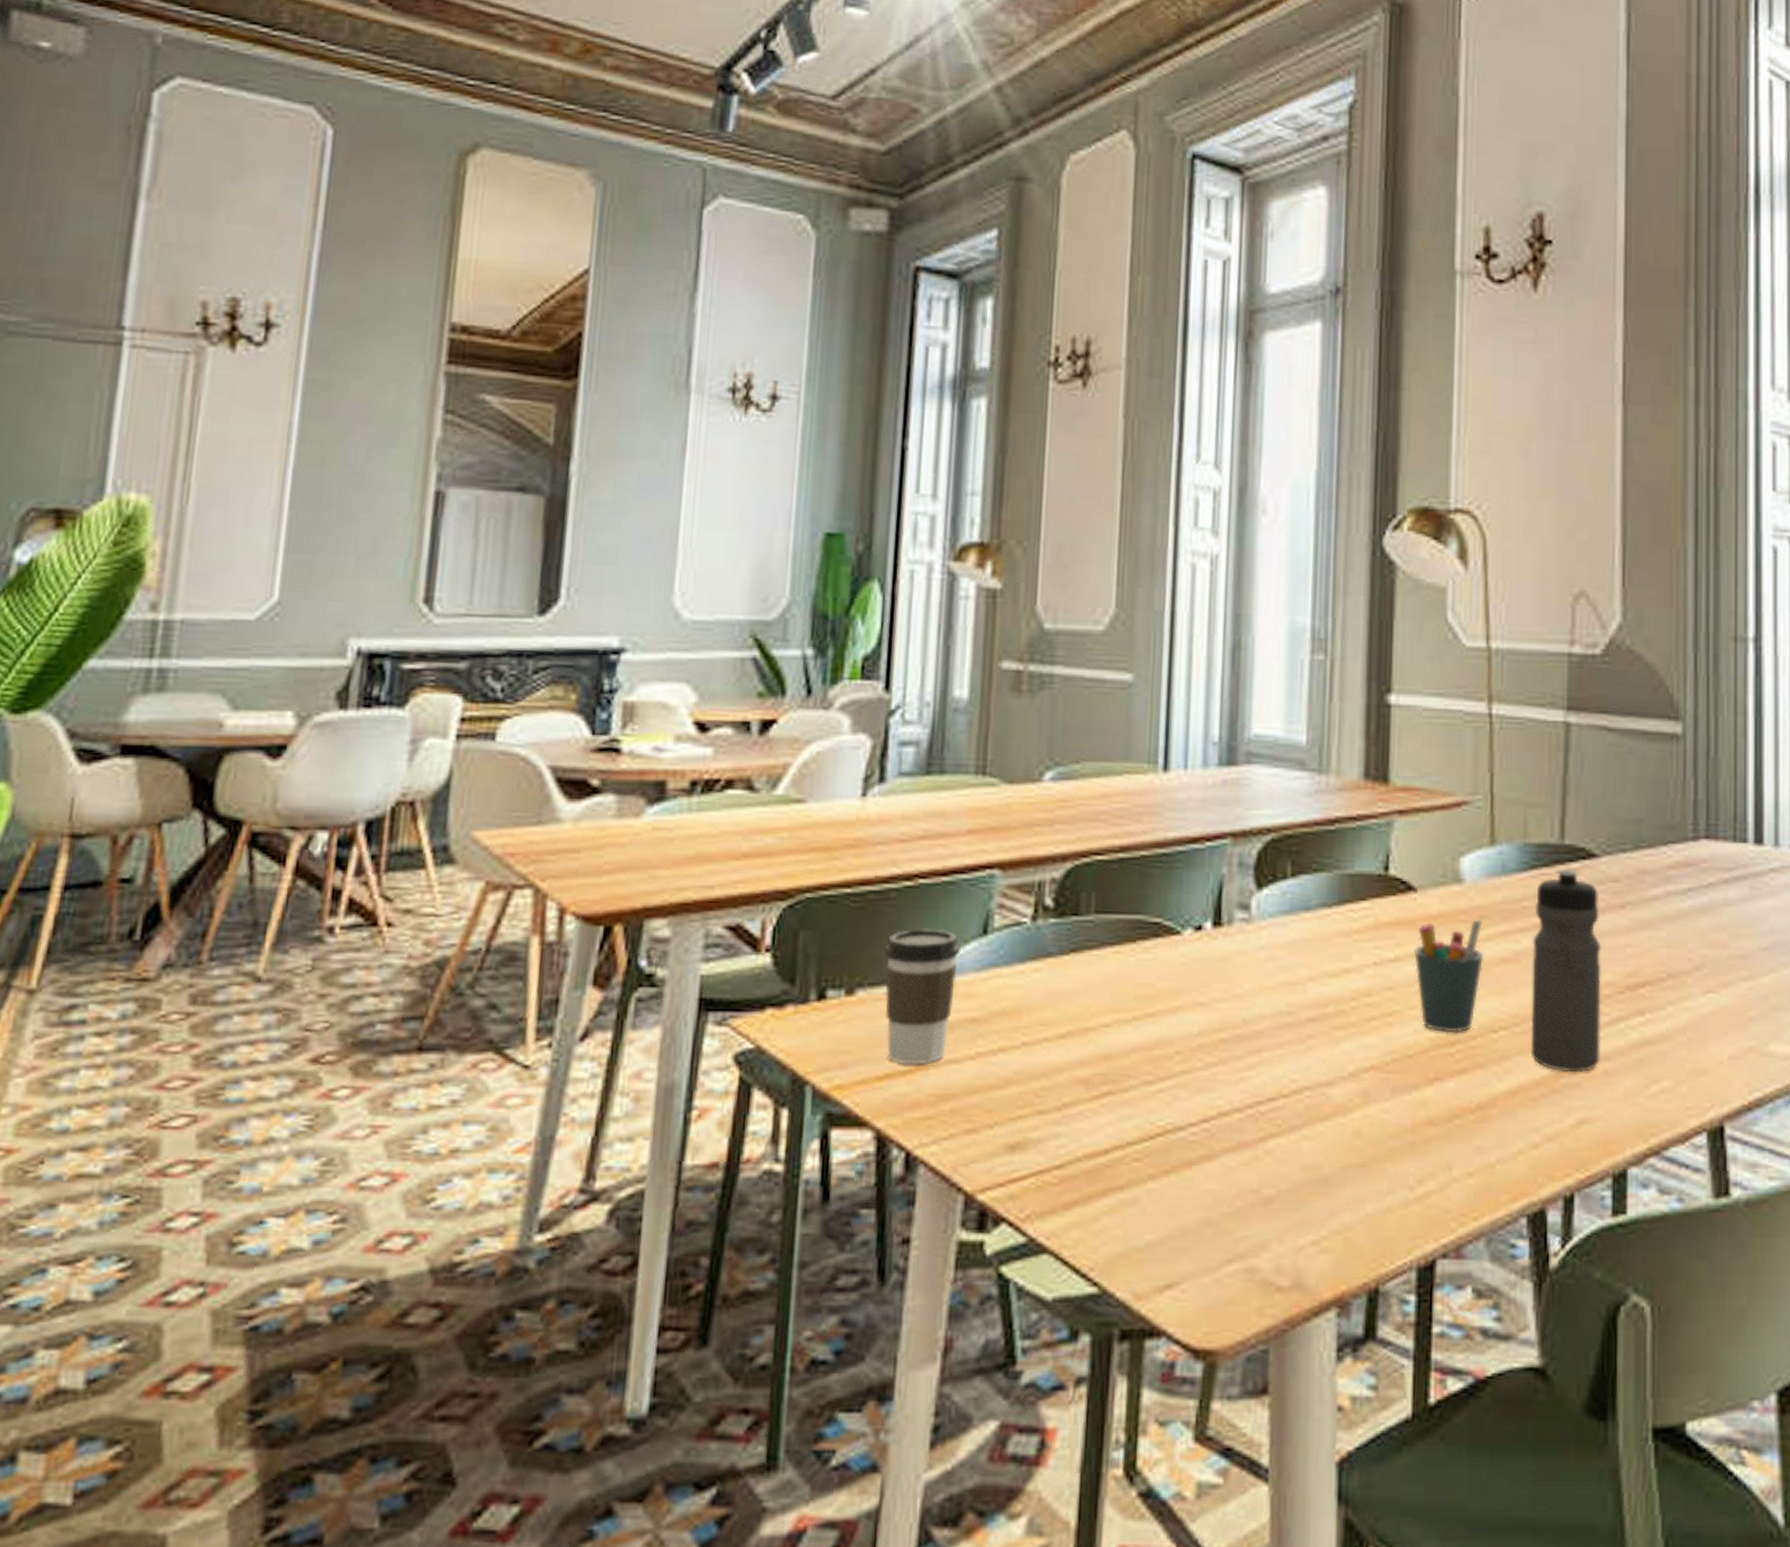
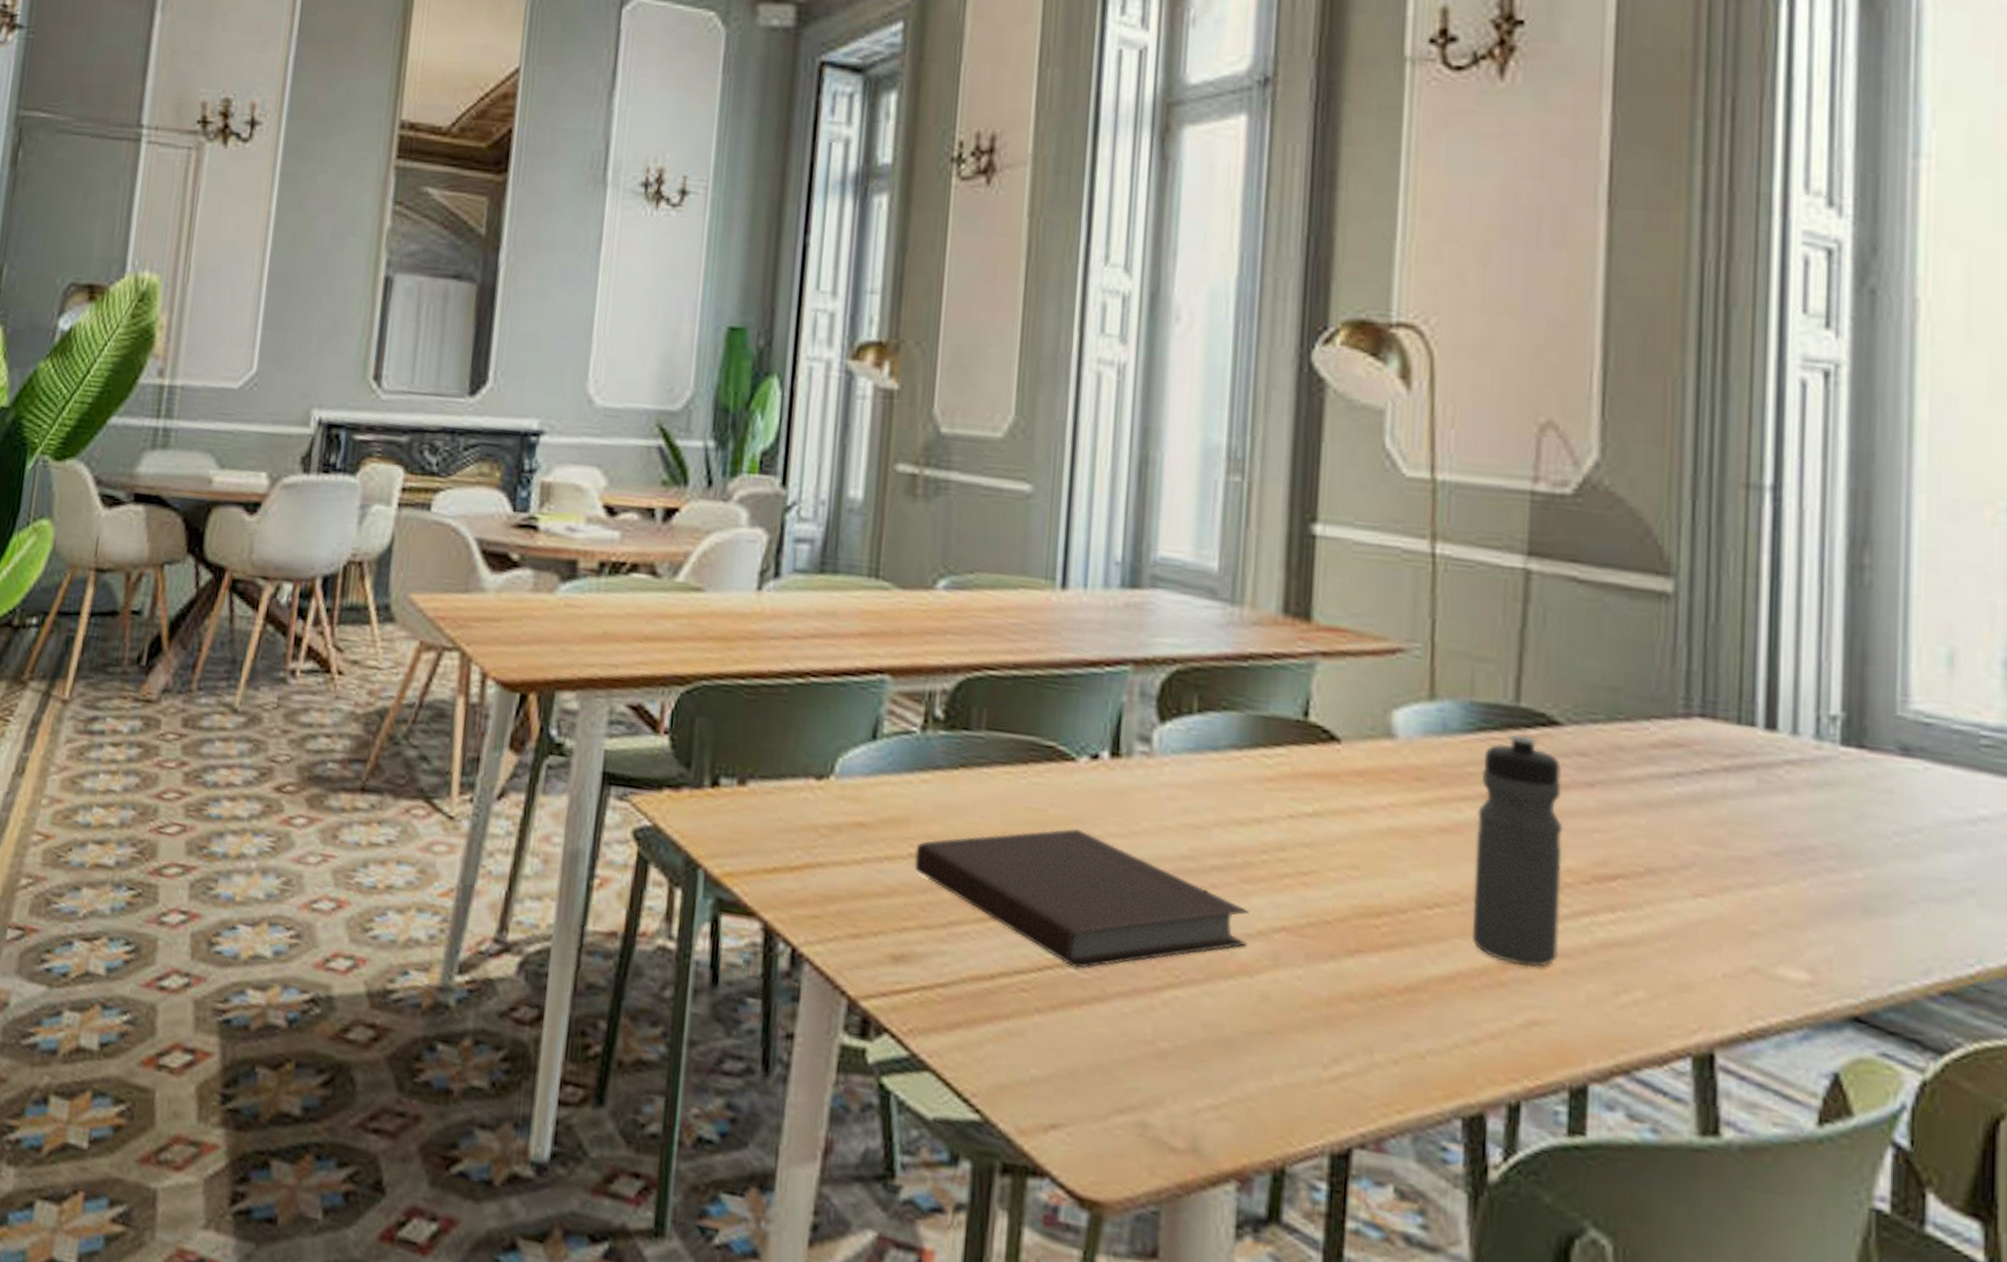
coffee cup: present [884,929,960,1065] -> none [774,726,850,863]
notebook: none [1028,998,1342,1131] -> present [914,828,1250,969]
pen holder: present [1414,919,1484,1033] -> none [1336,778,1419,904]

